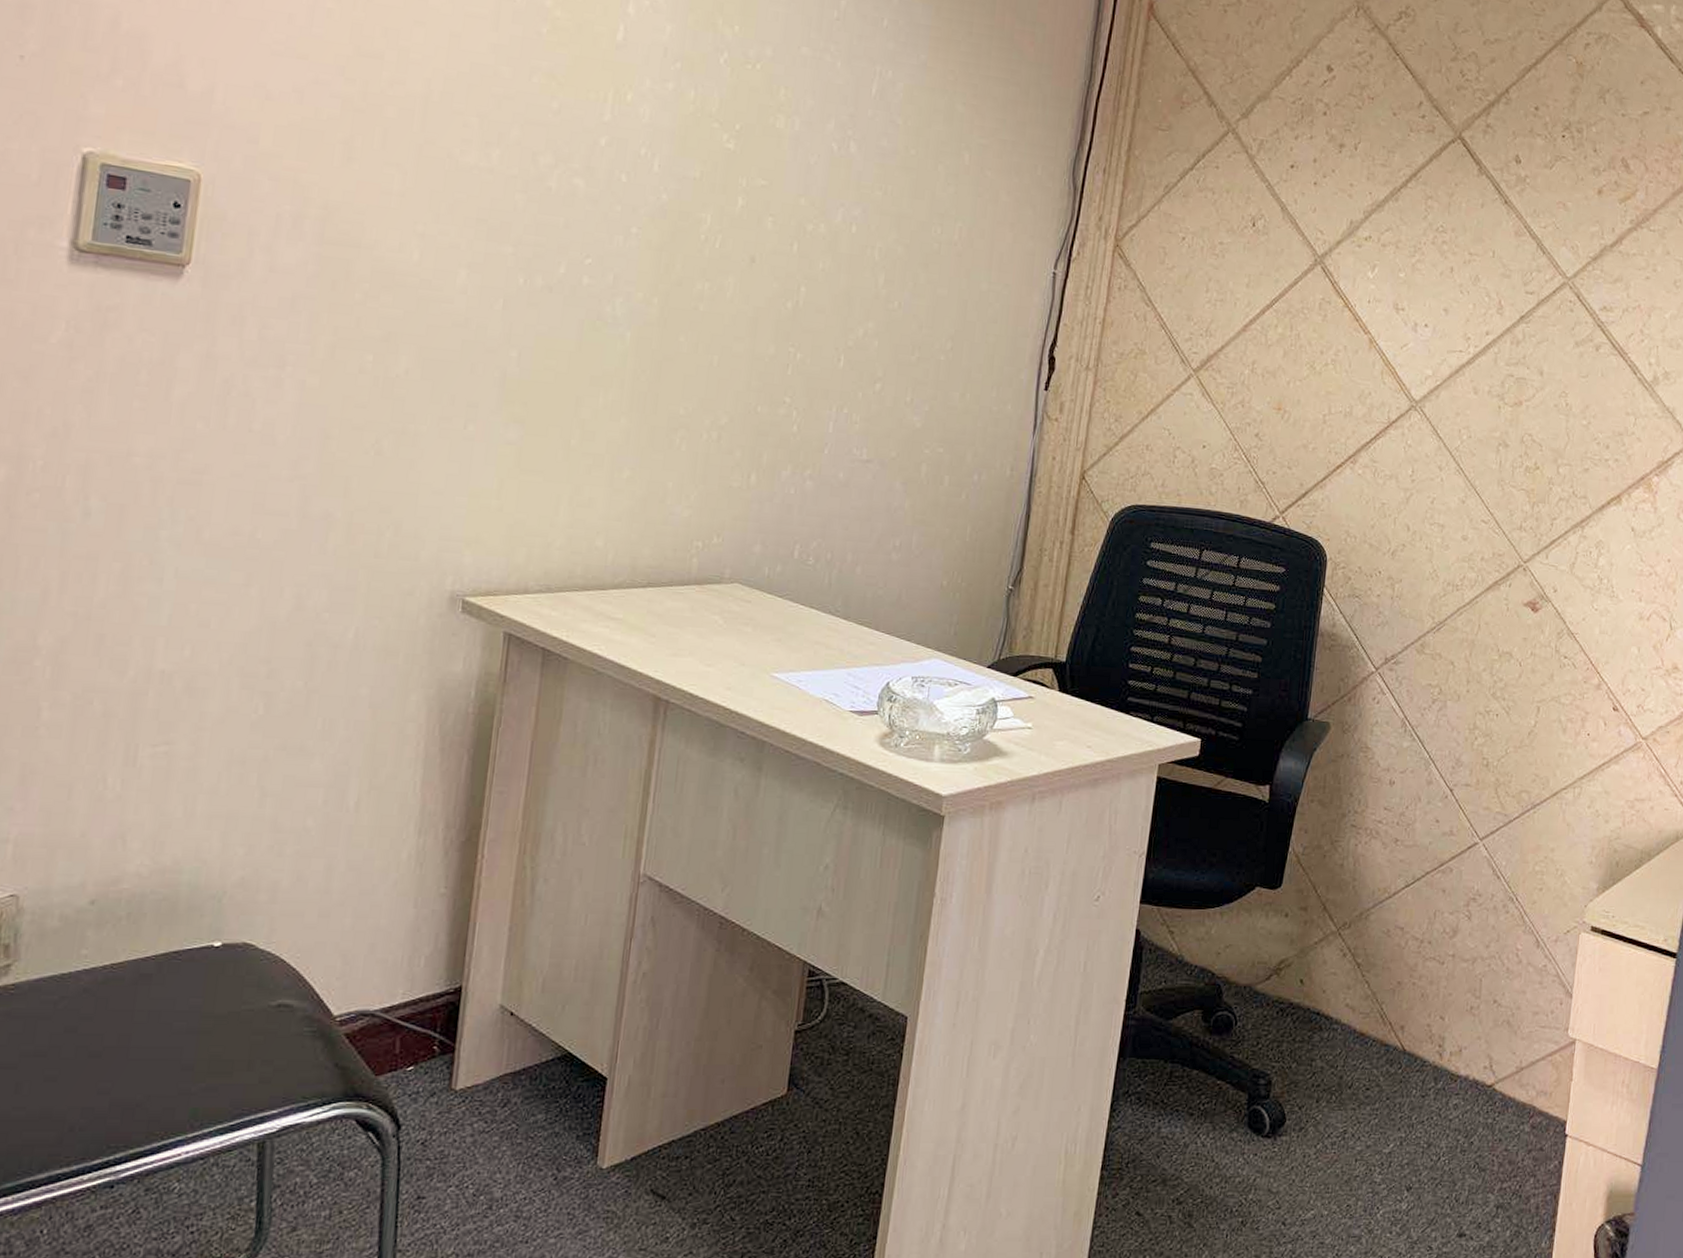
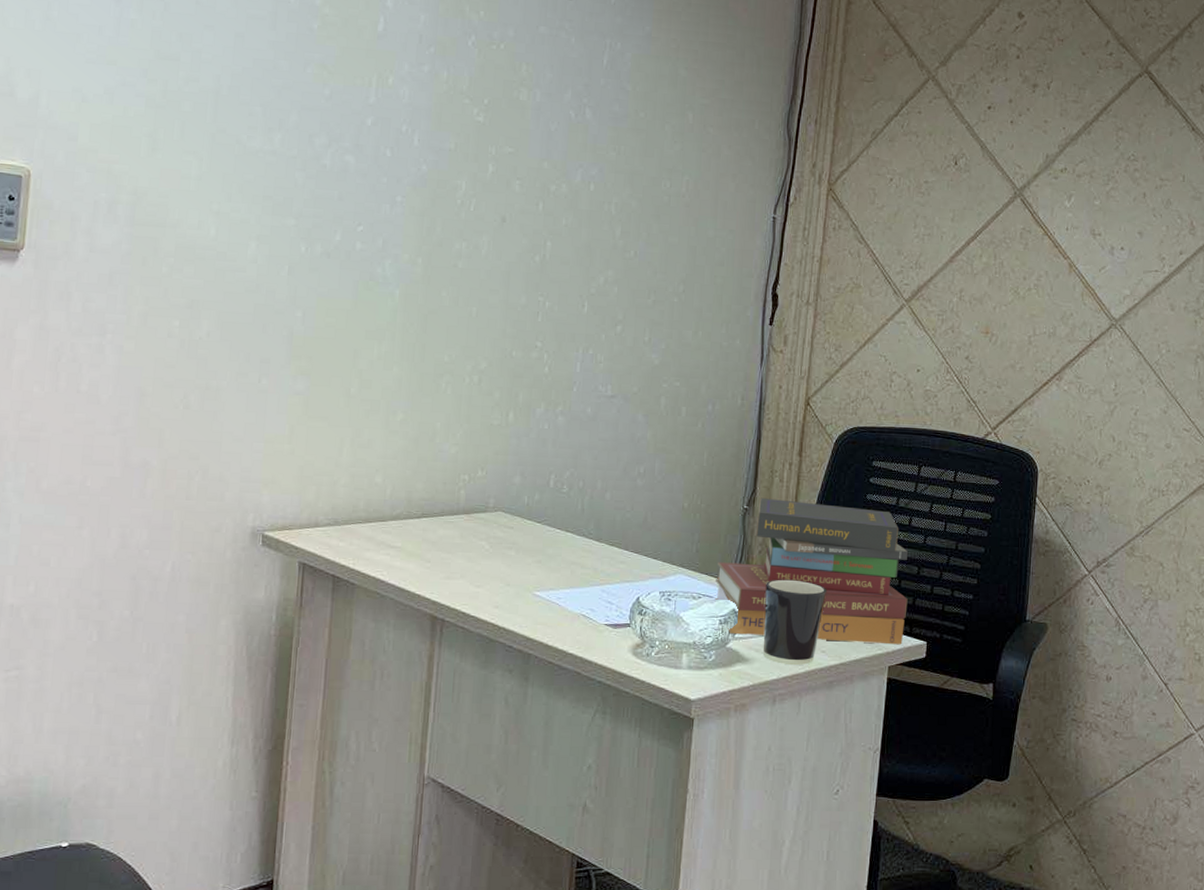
books: none [972,578,1186,742] -> present [715,497,909,645]
mug: none [1023,667,1096,761] -> present [762,579,827,666]

